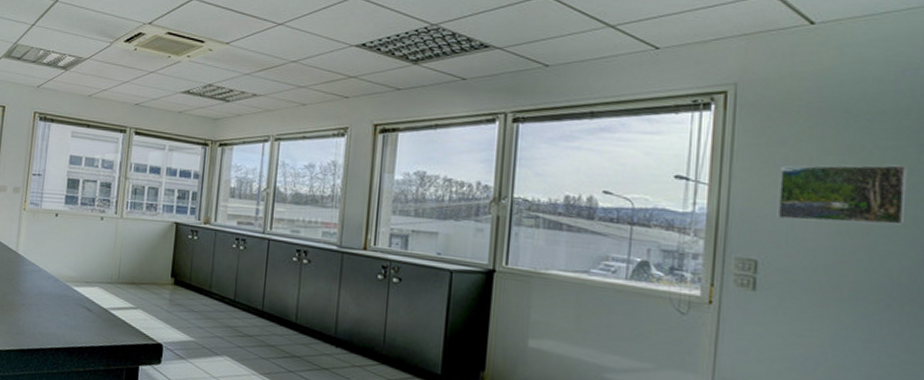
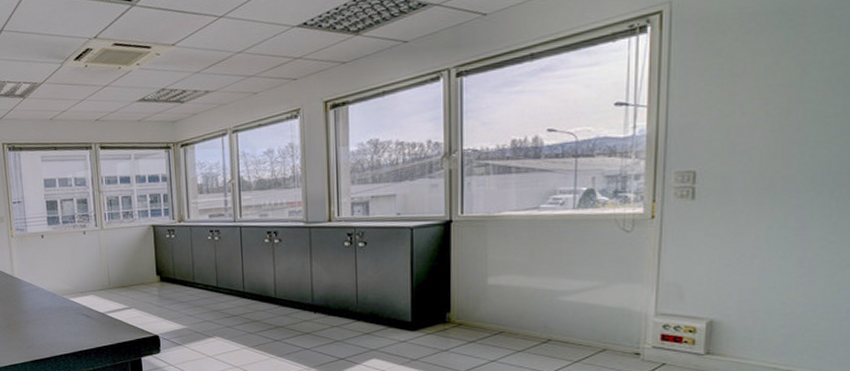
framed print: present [777,164,907,225] -> none [713,56,839,129]

